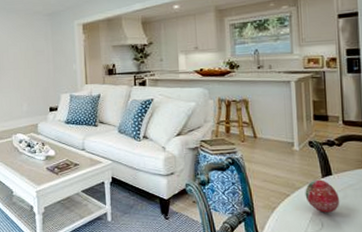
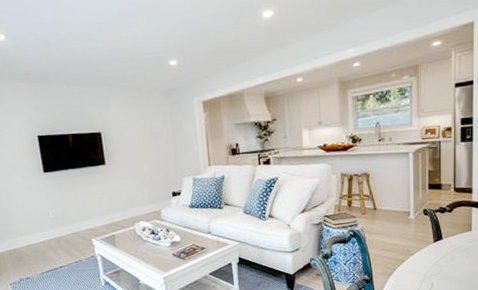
decorative egg: present [305,179,340,213] -> none [418,244,448,274]

